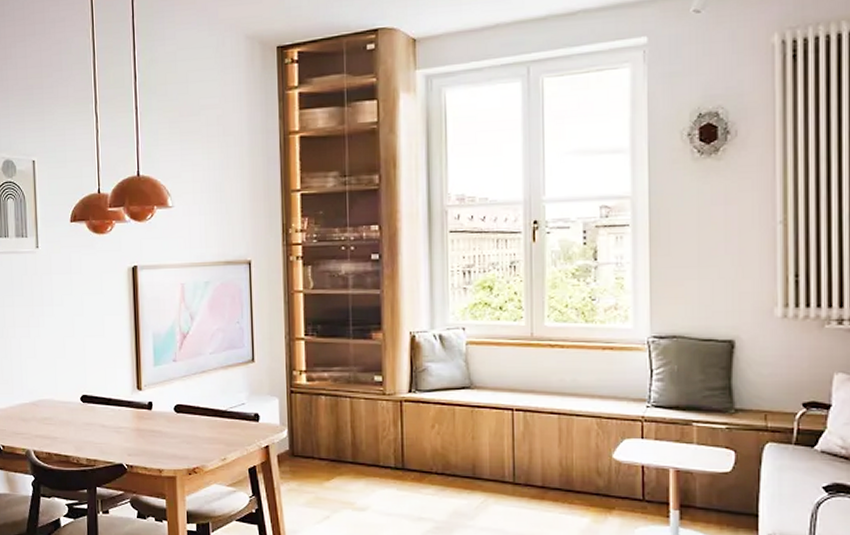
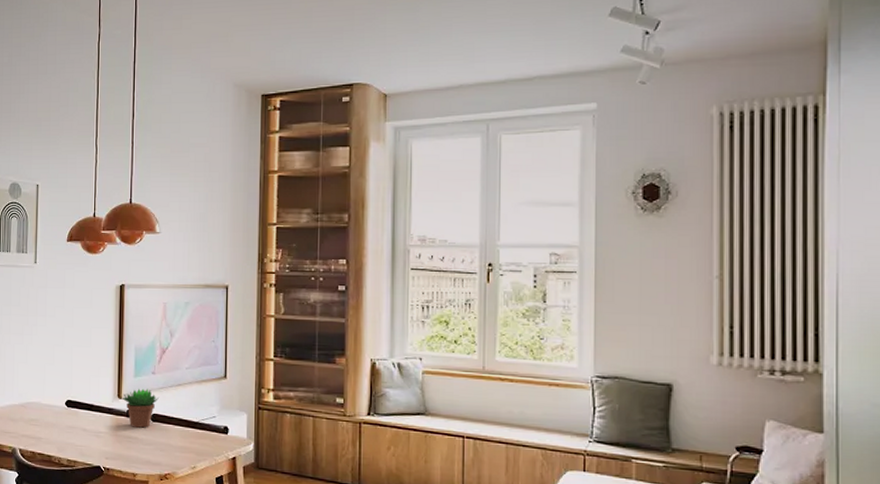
succulent plant: none [141,378,182,420] -> present [122,388,159,428]

